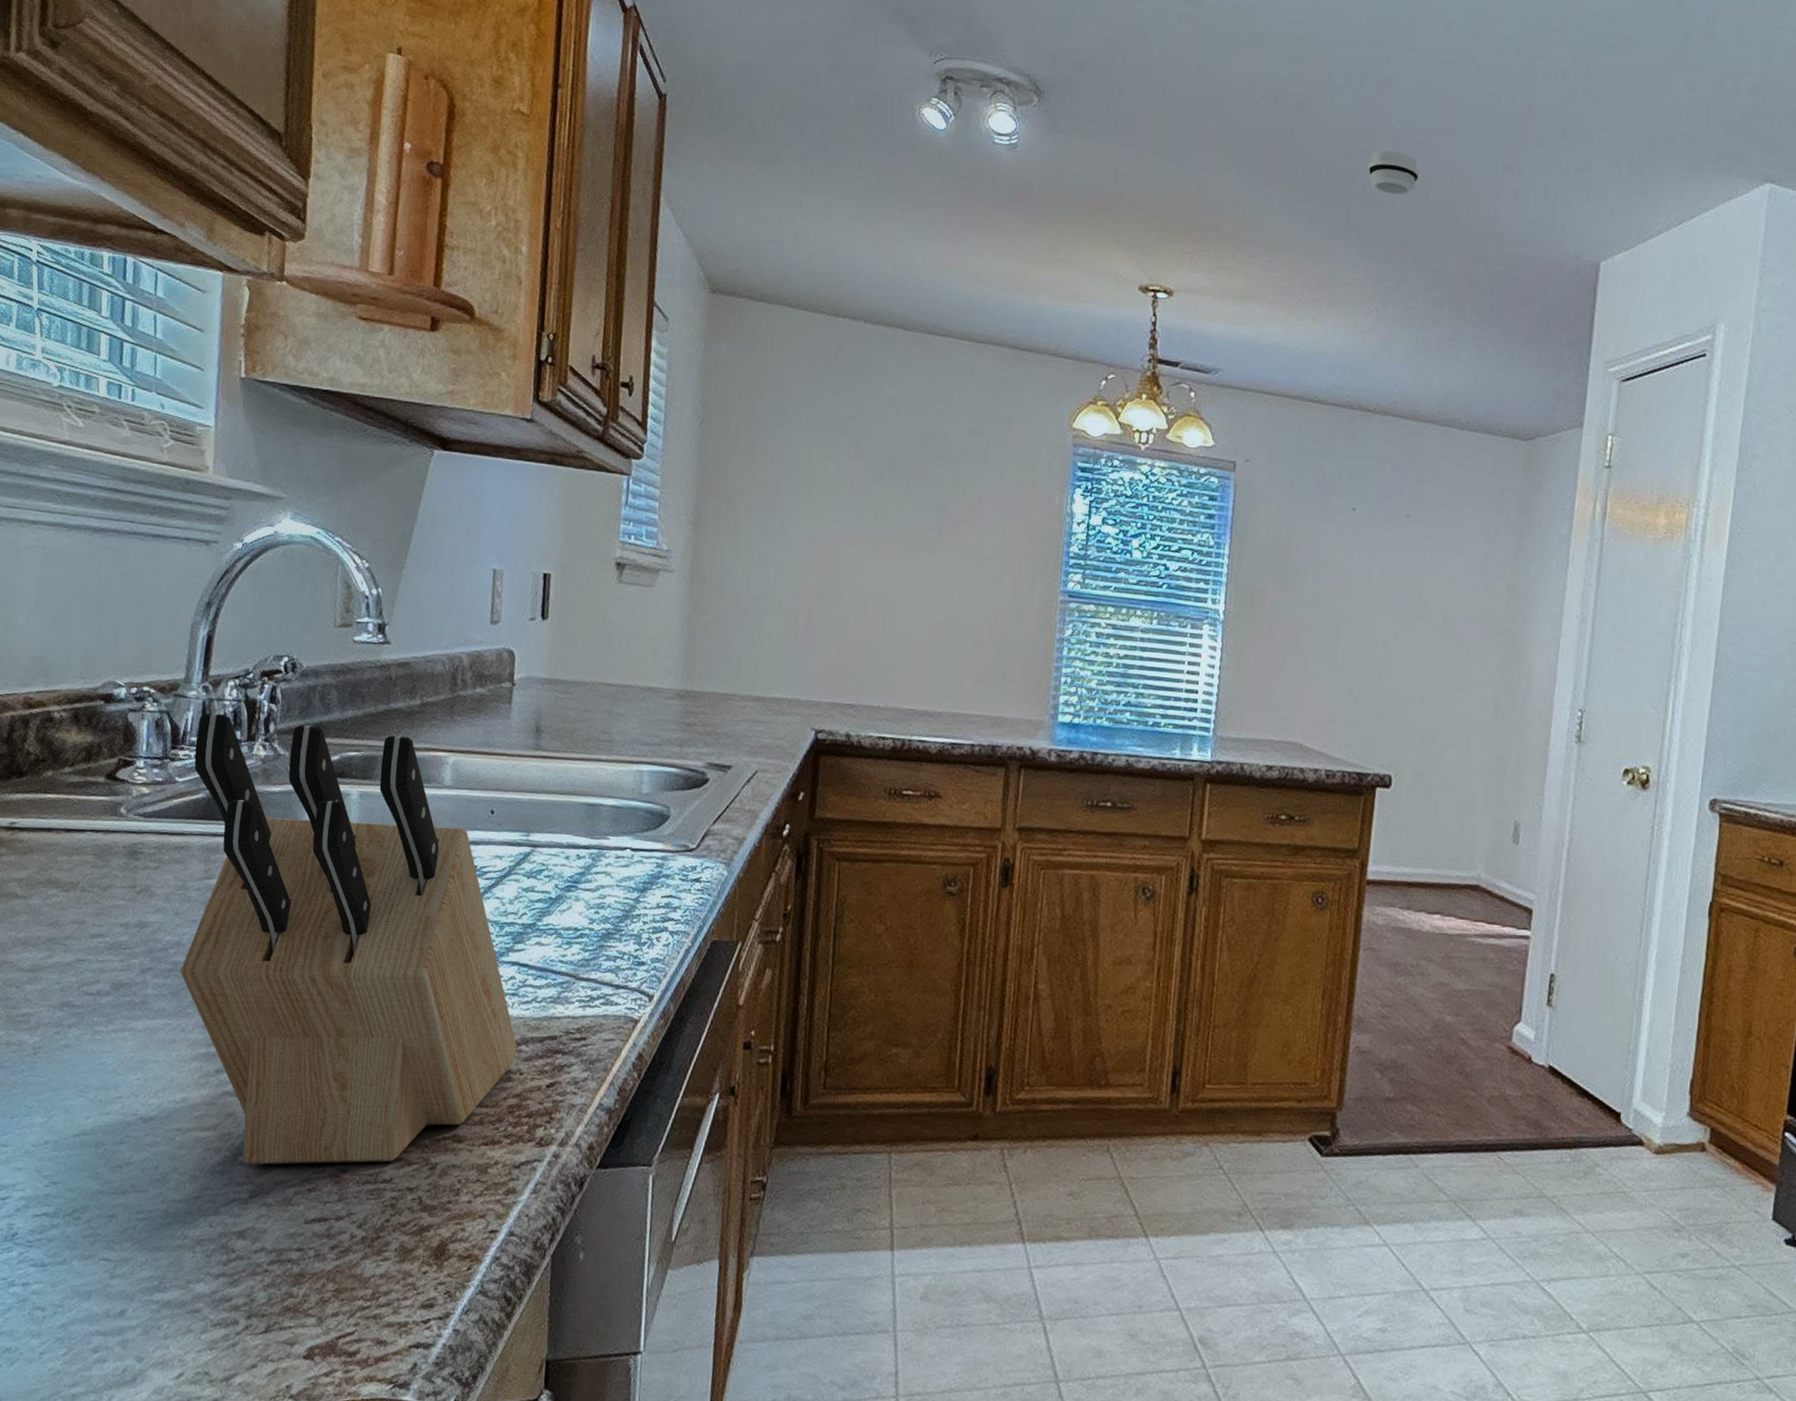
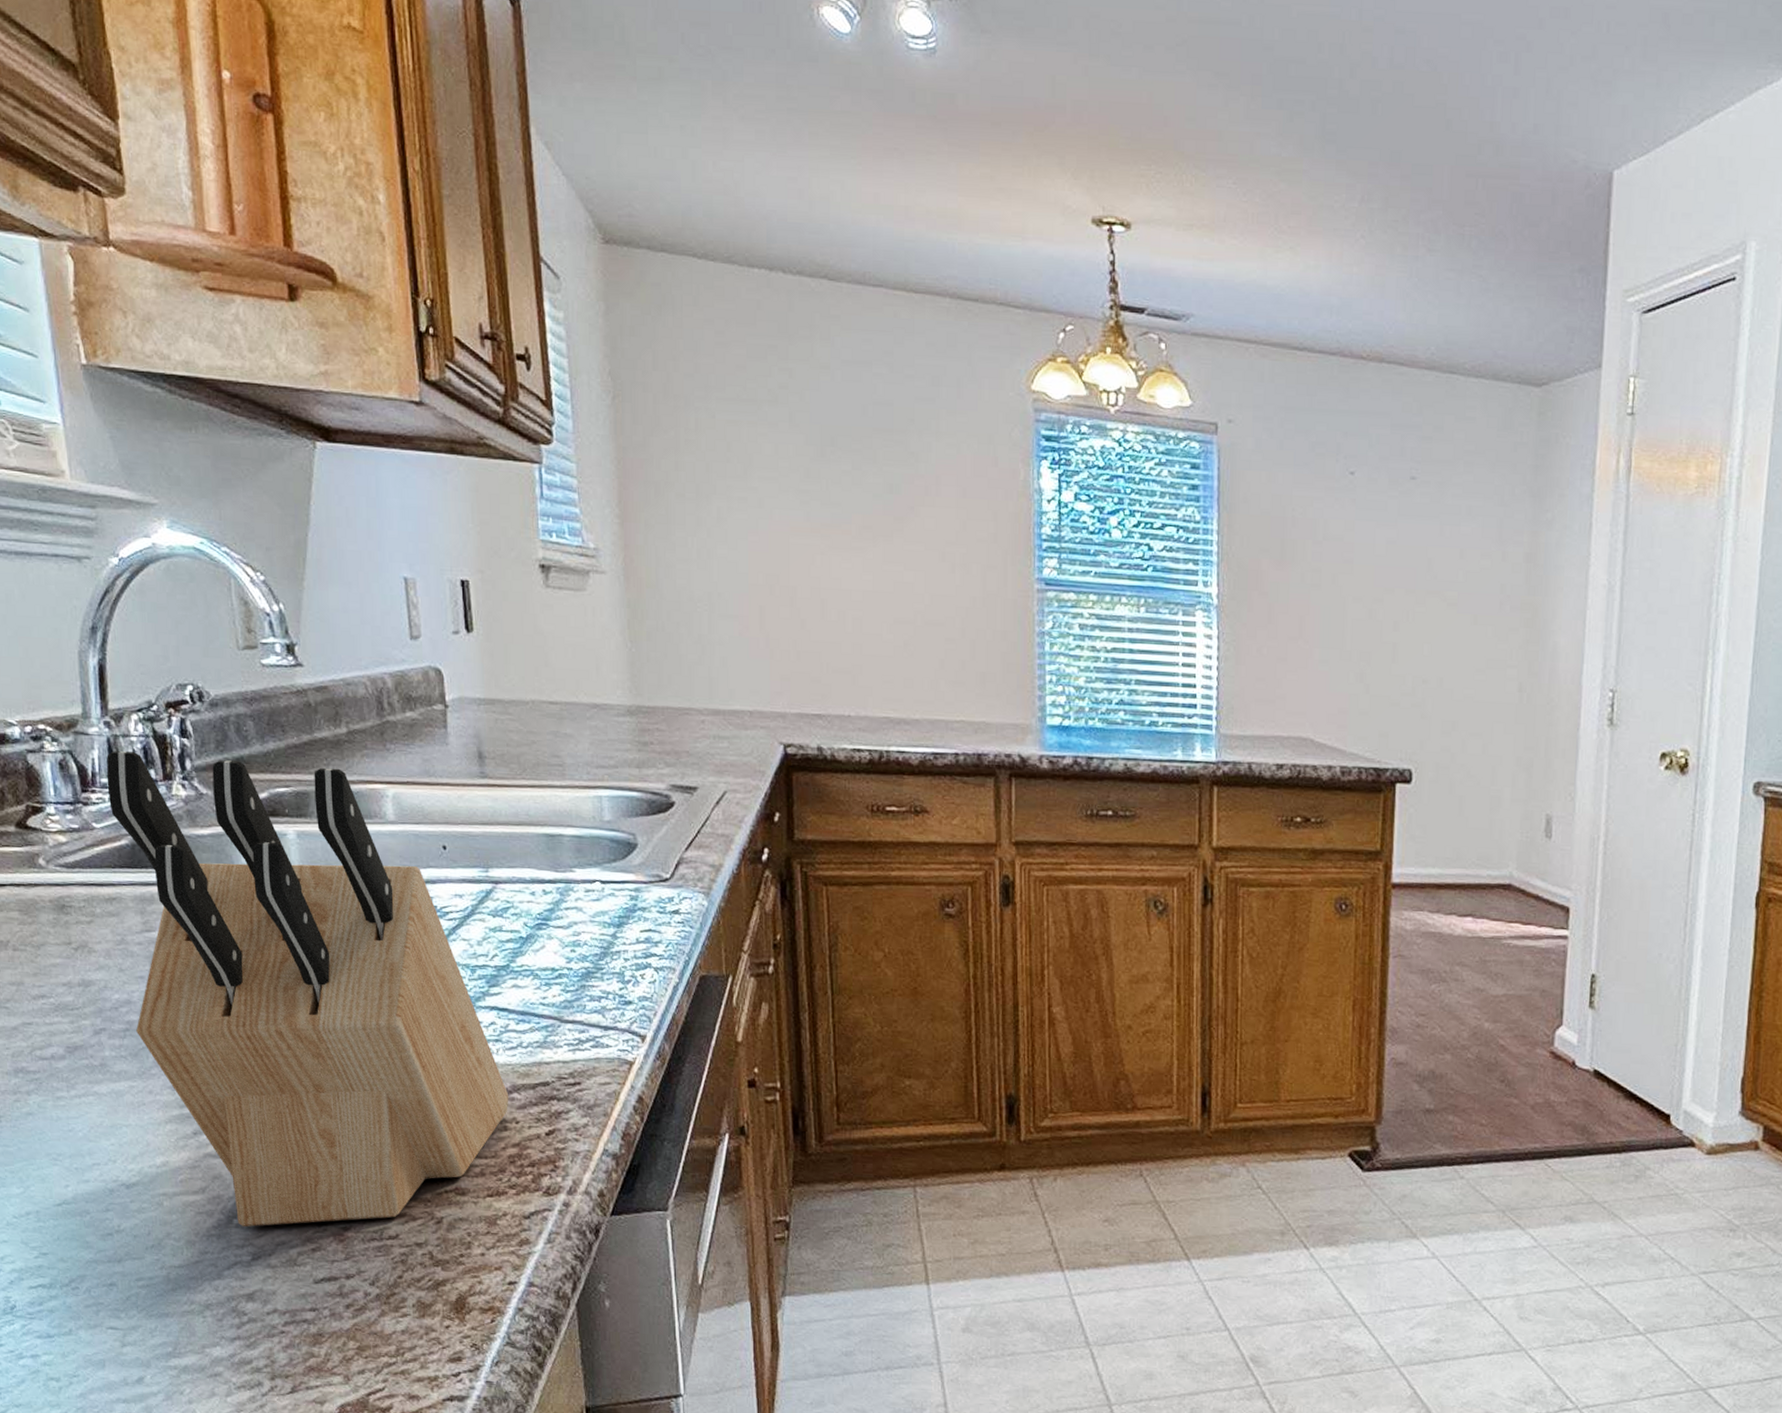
smoke detector: present [1368,150,1419,195] -> none [1343,42,1402,97]

